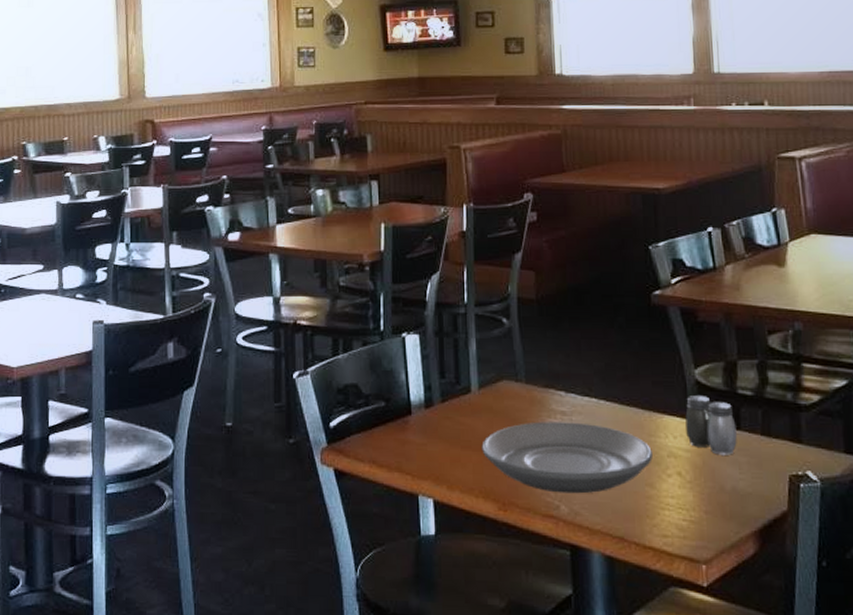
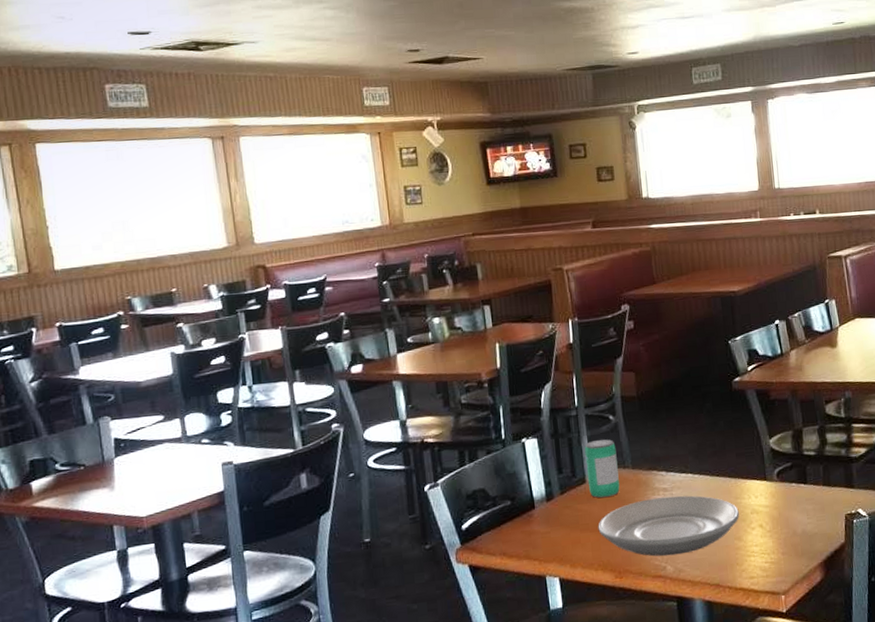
beverage can: none [472,344,510,413] -> present [584,439,620,498]
salt and pepper shaker: present [685,396,737,455] -> none [763,460,805,506]

